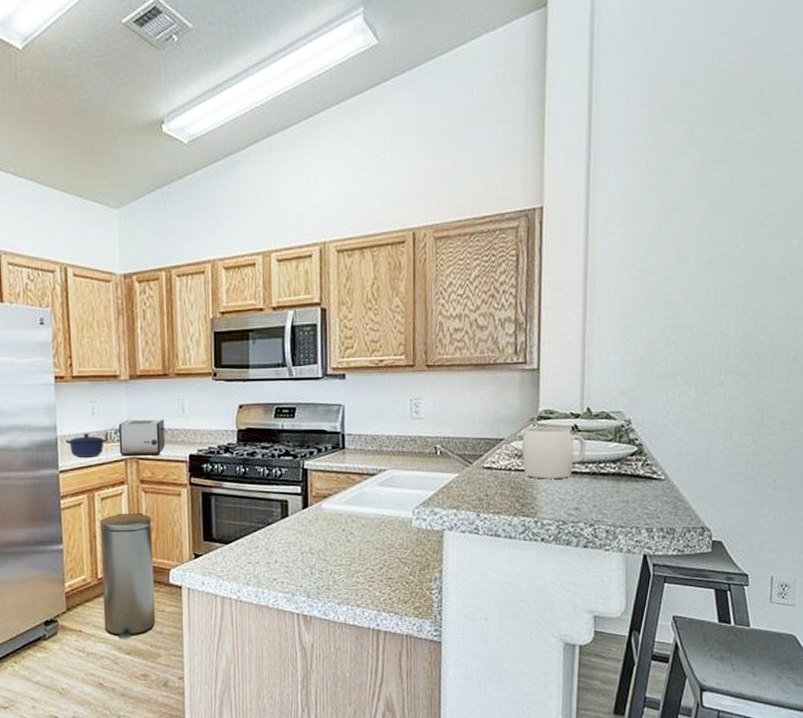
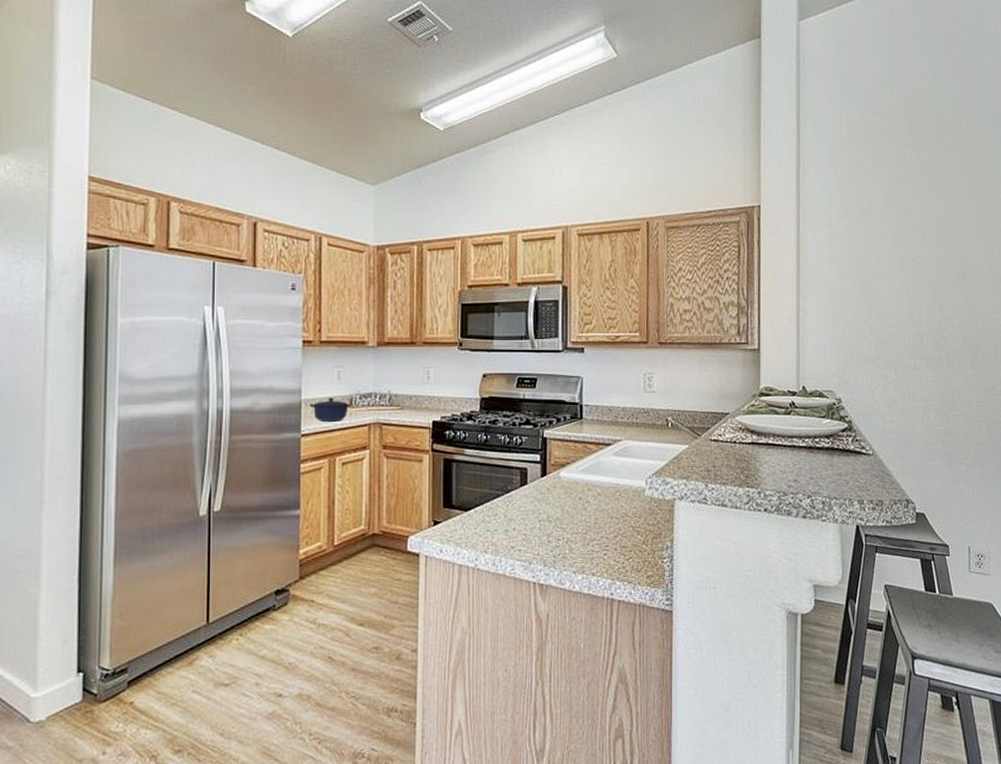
pedal bin: present [99,513,156,639] -> none [338,479,392,609]
toaster: present [118,419,166,456] -> none [363,385,410,421]
mug: present [522,426,587,479] -> none [746,402,803,452]

